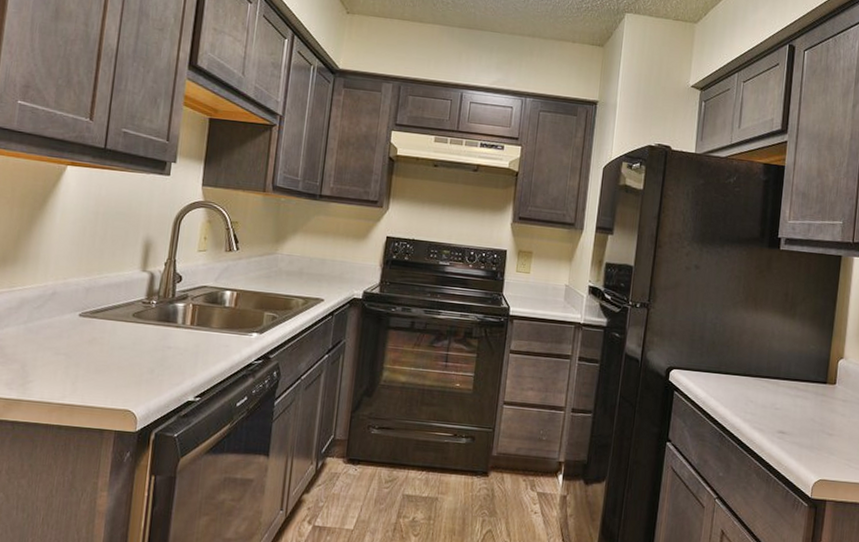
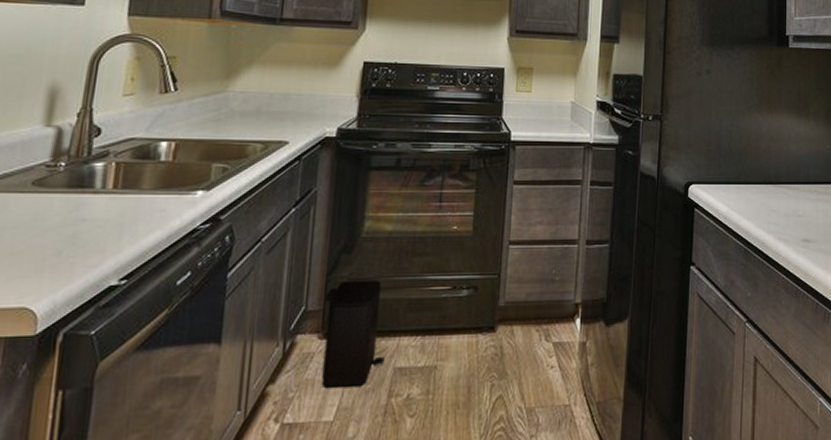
pedal bin: none [345,418,396,506] -> present [321,279,385,389]

